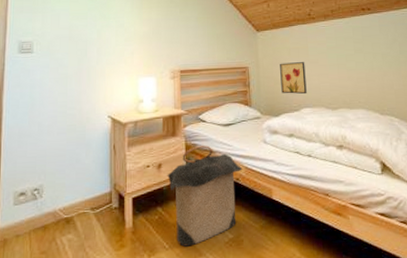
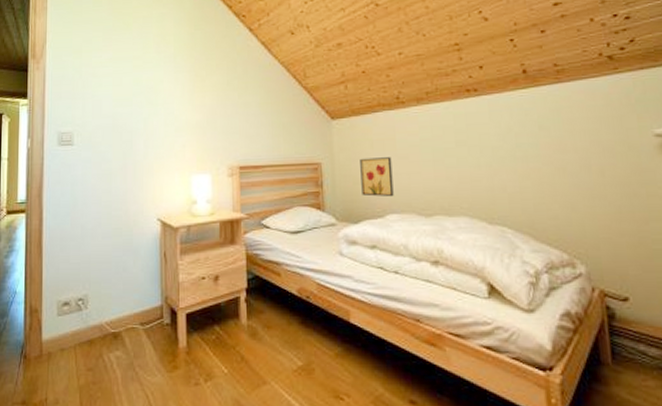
laundry hamper: present [167,145,243,247] -> none [225,256,314,372]

